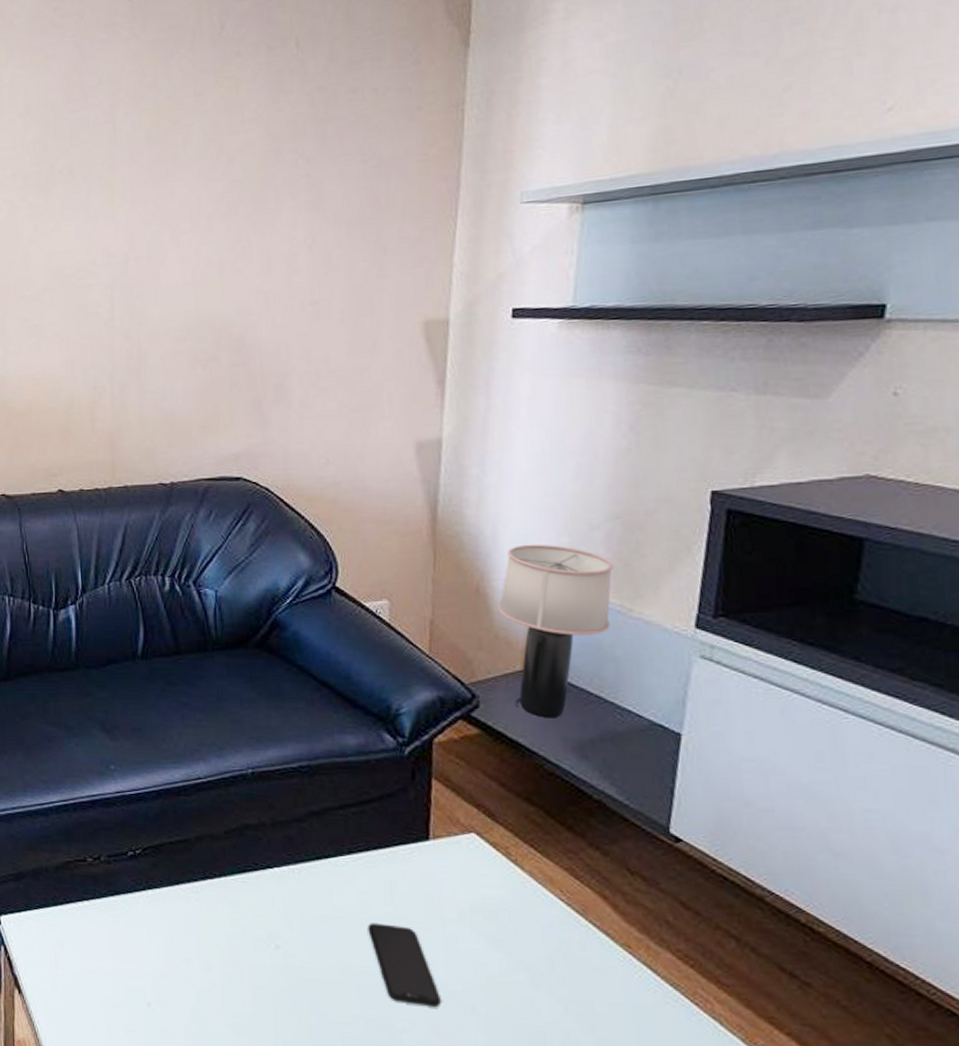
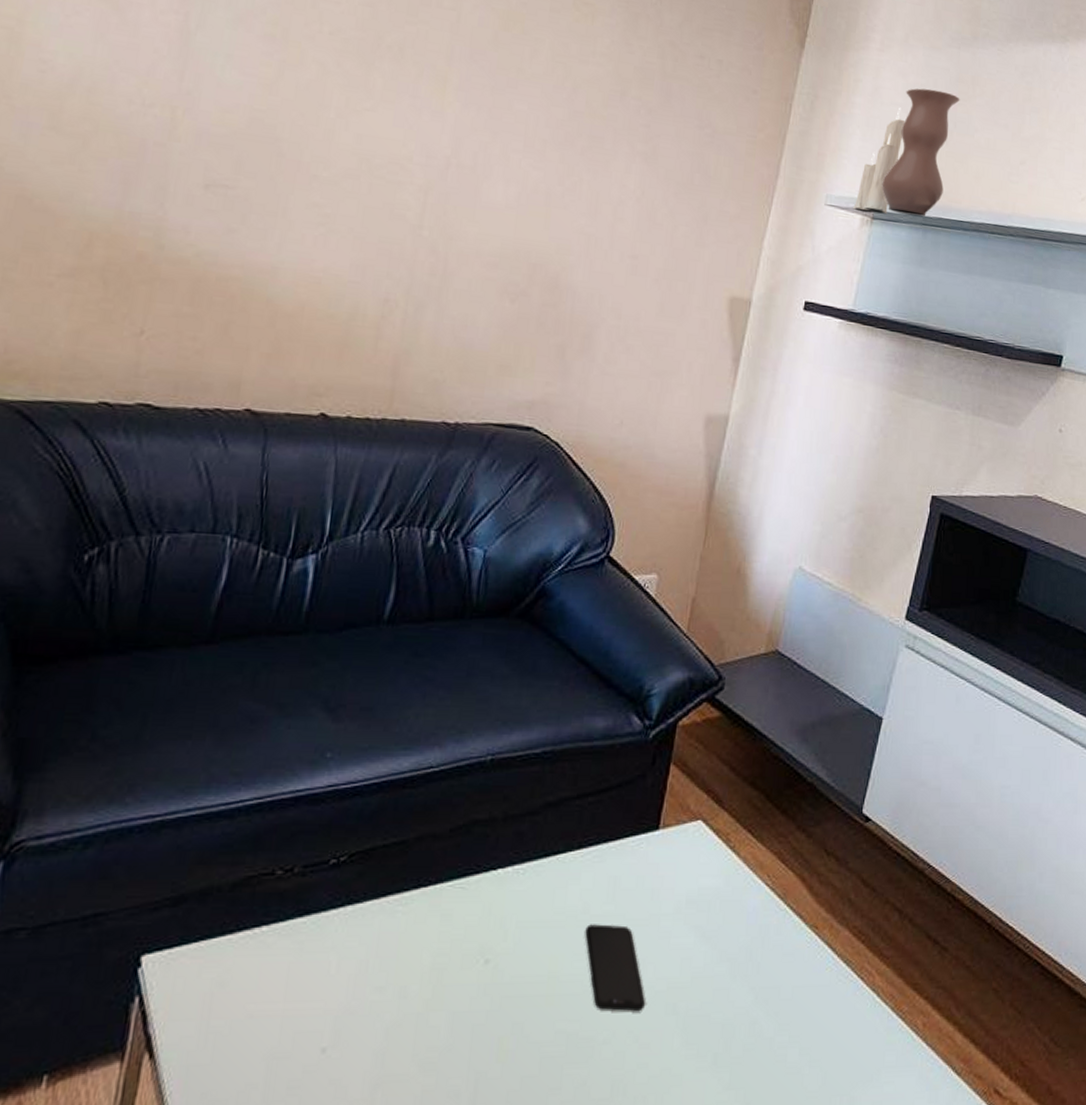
table lamp: present [497,544,614,719] -> none [753,529,852,702]
candle: none [556,73,610,201] -> present [853,107,905,215]
vase: none [589,38,683,190] -> present [881,88,960,217]

